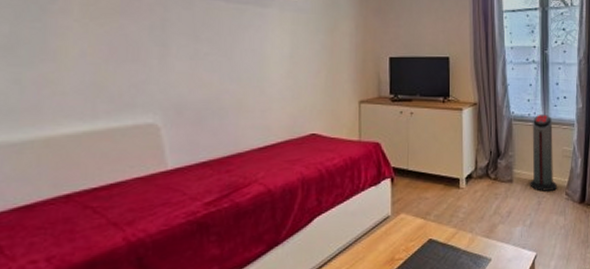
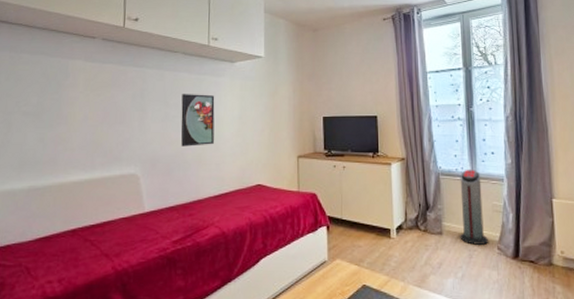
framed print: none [215,27,260,90] -> present [181,94,215,147]

